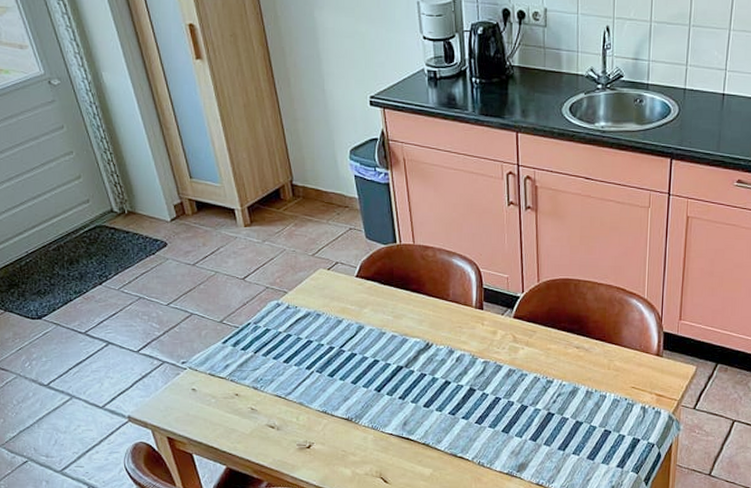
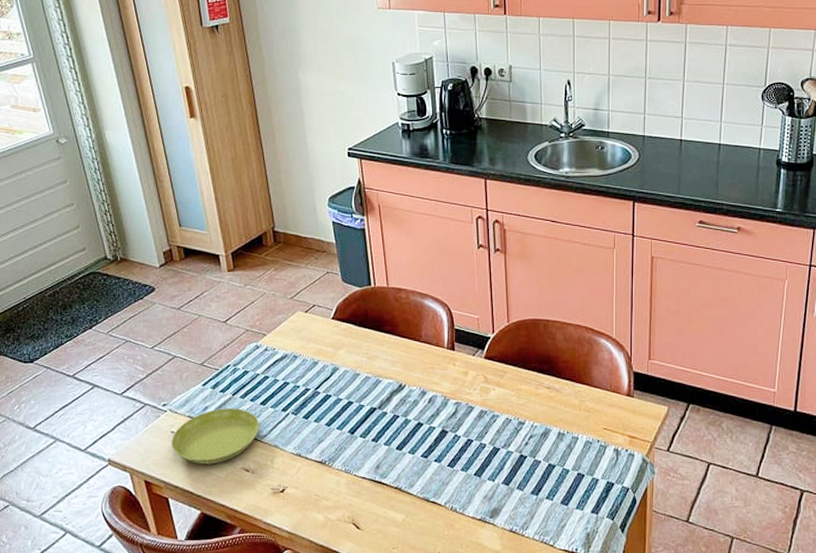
saucer: none [193,366,284,421] -> present [171,408,260,465]

